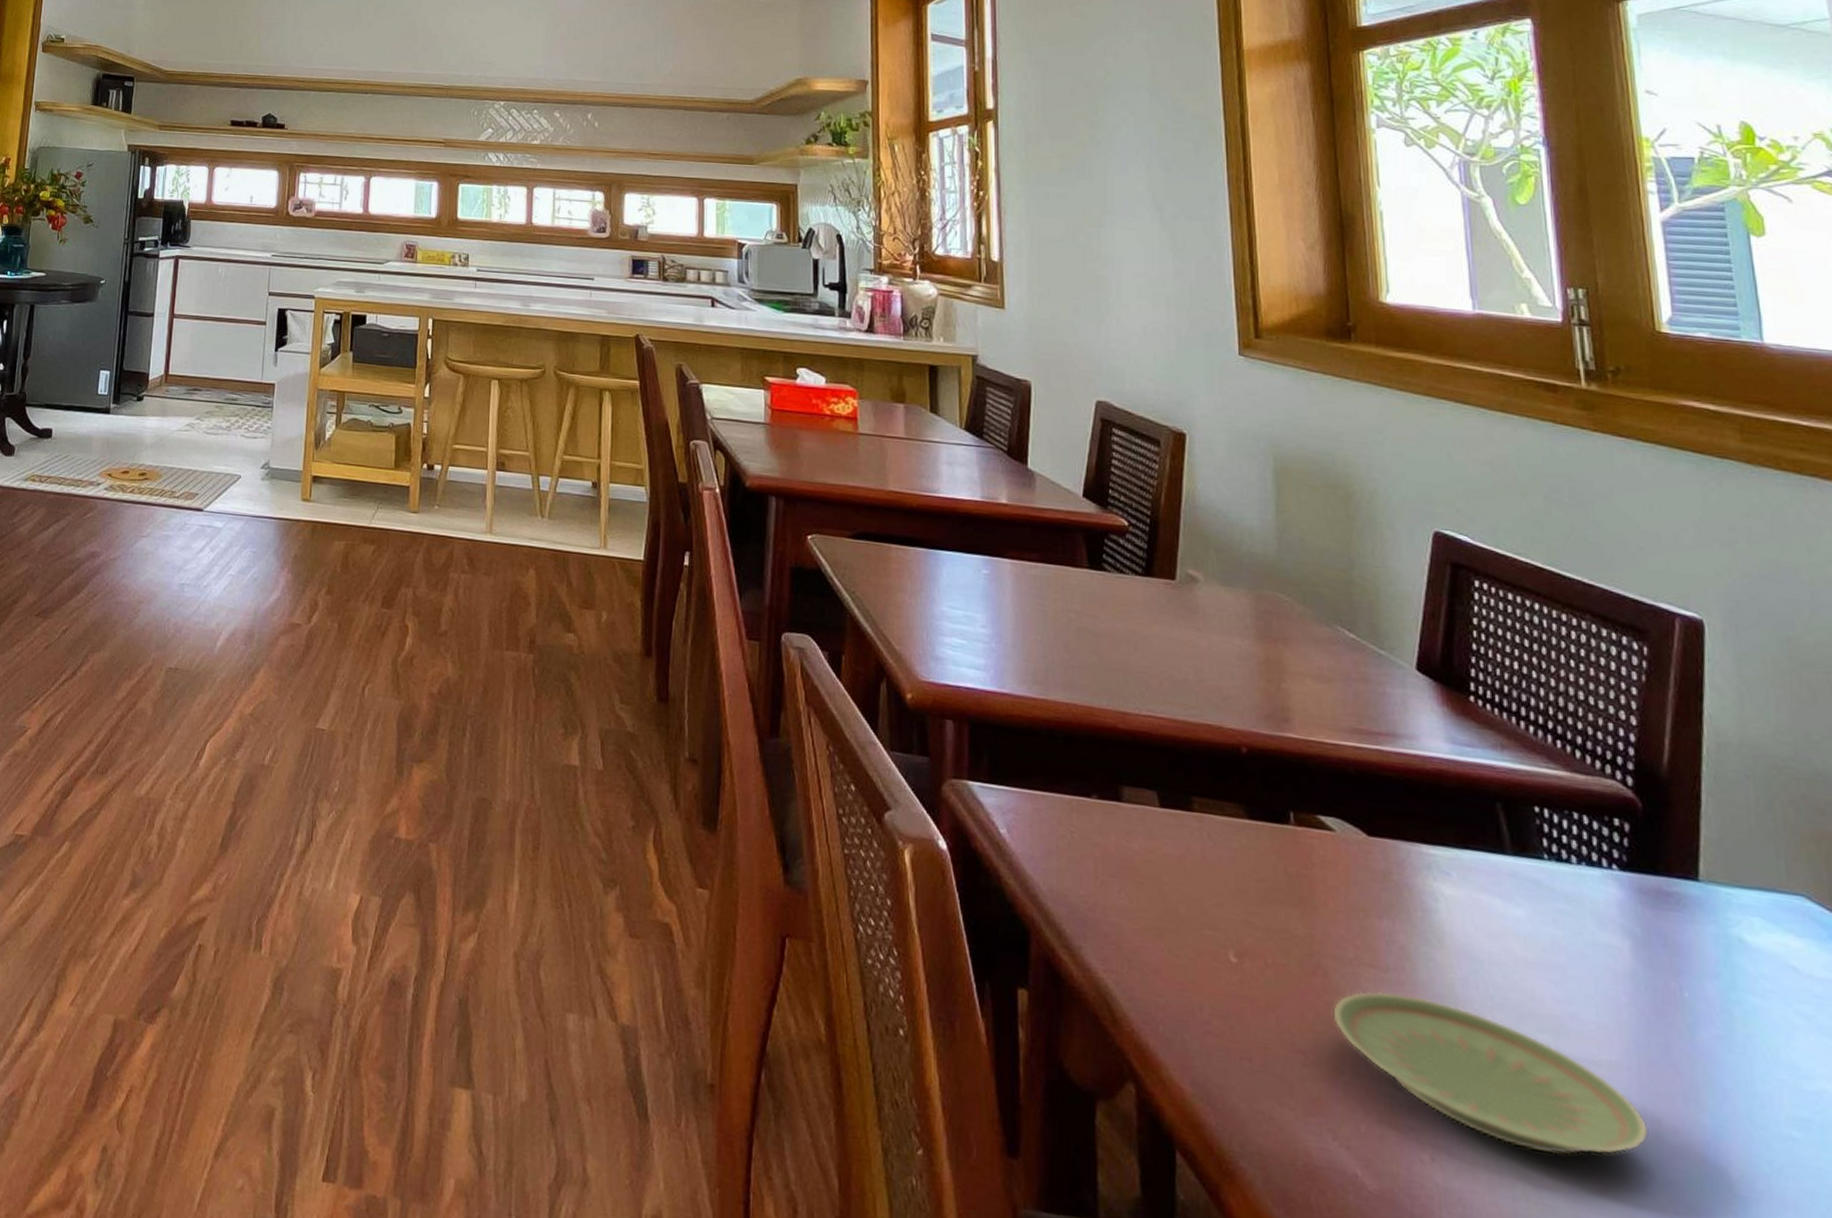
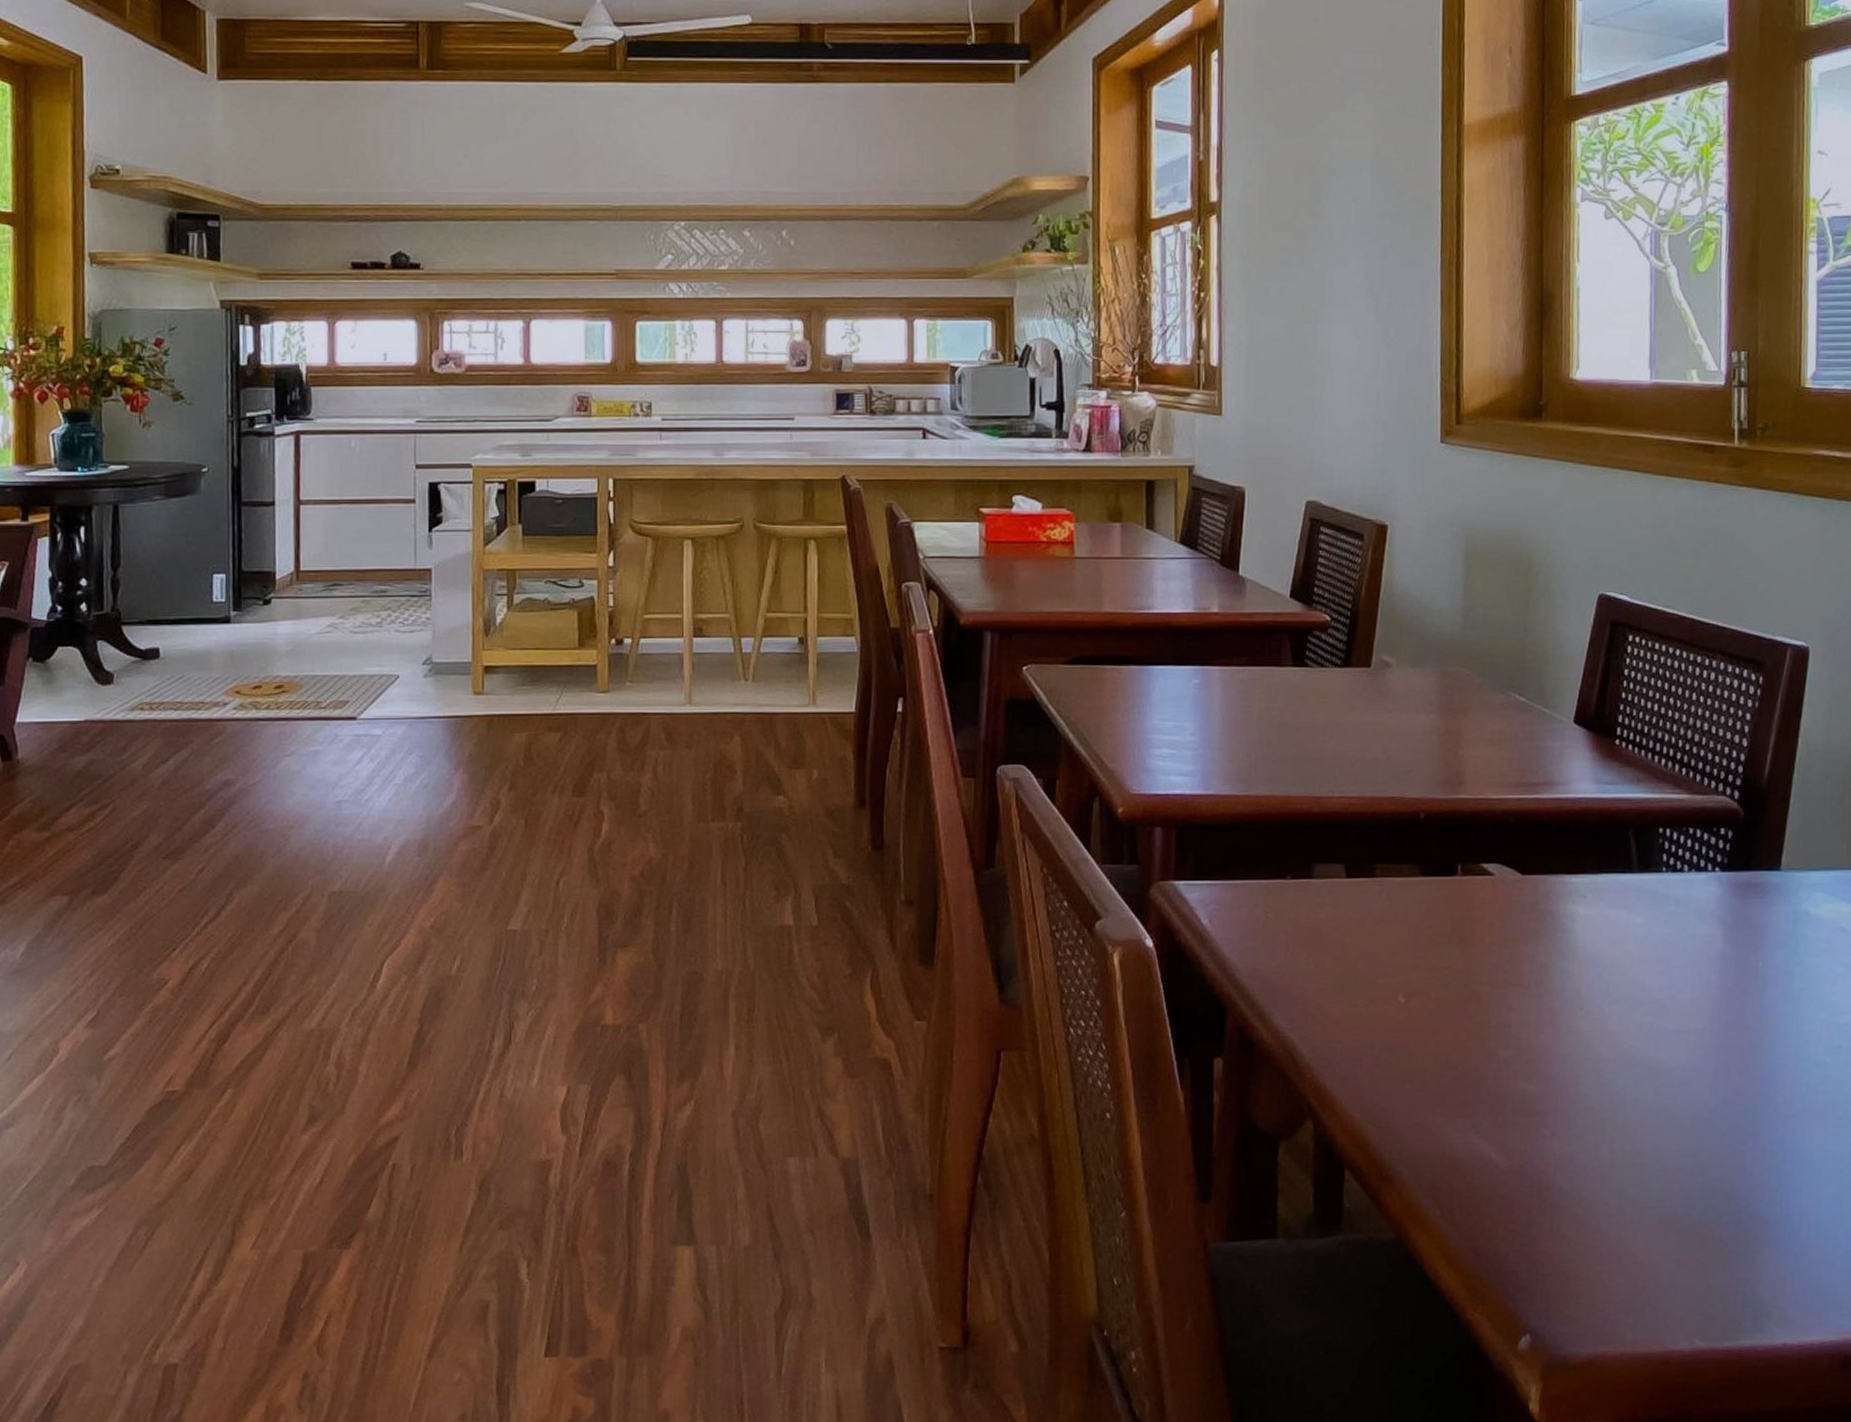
plate: present [1334,991,1648,1155] -> none [1483,1004,1721,1111]

